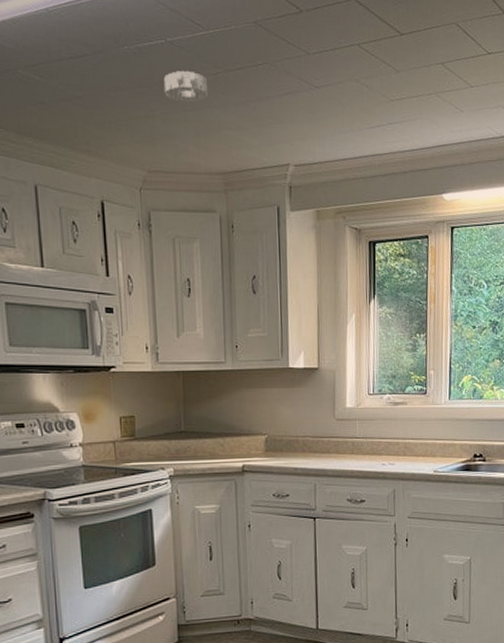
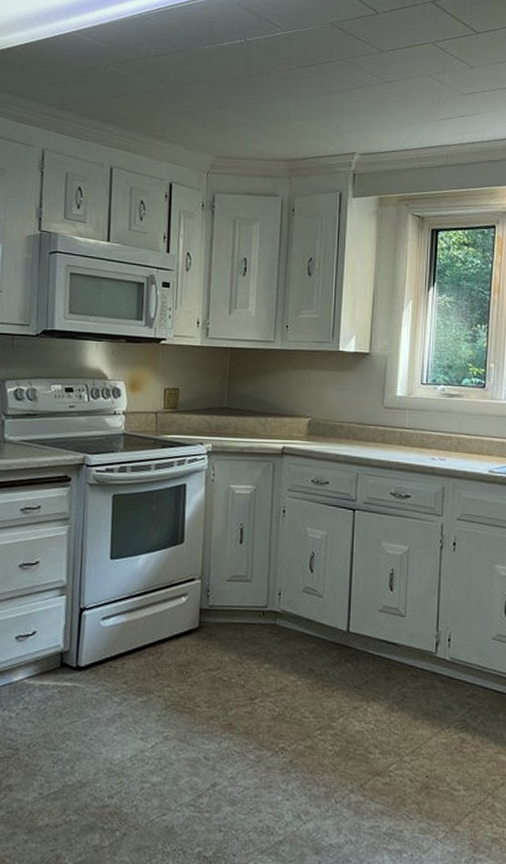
smoke detector: present [163,70,208,102] -> none [239,66,282,95]

